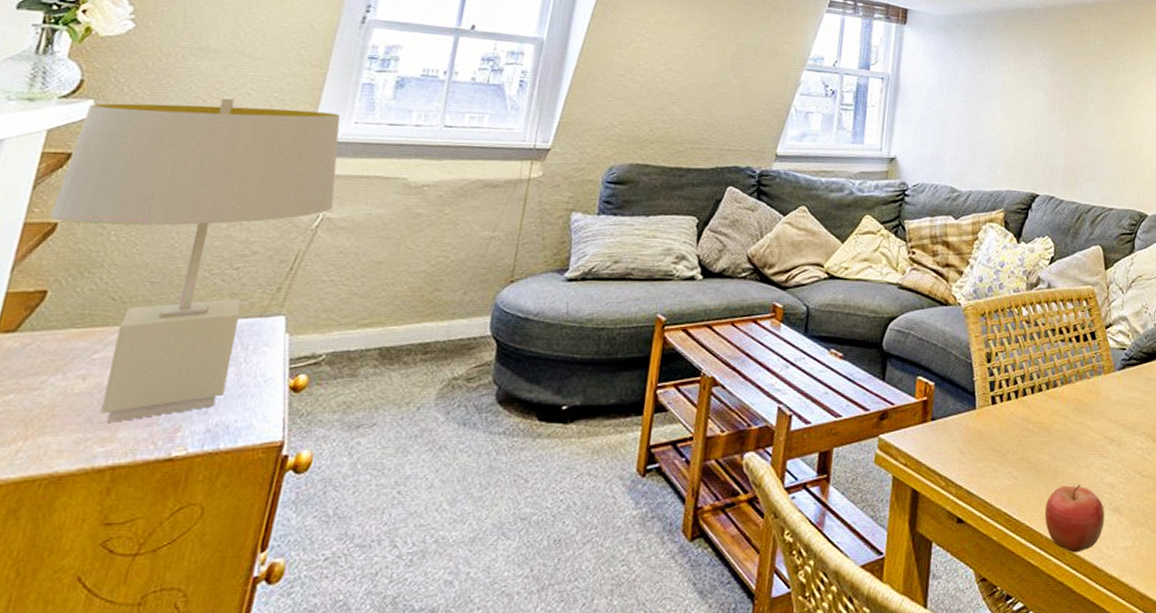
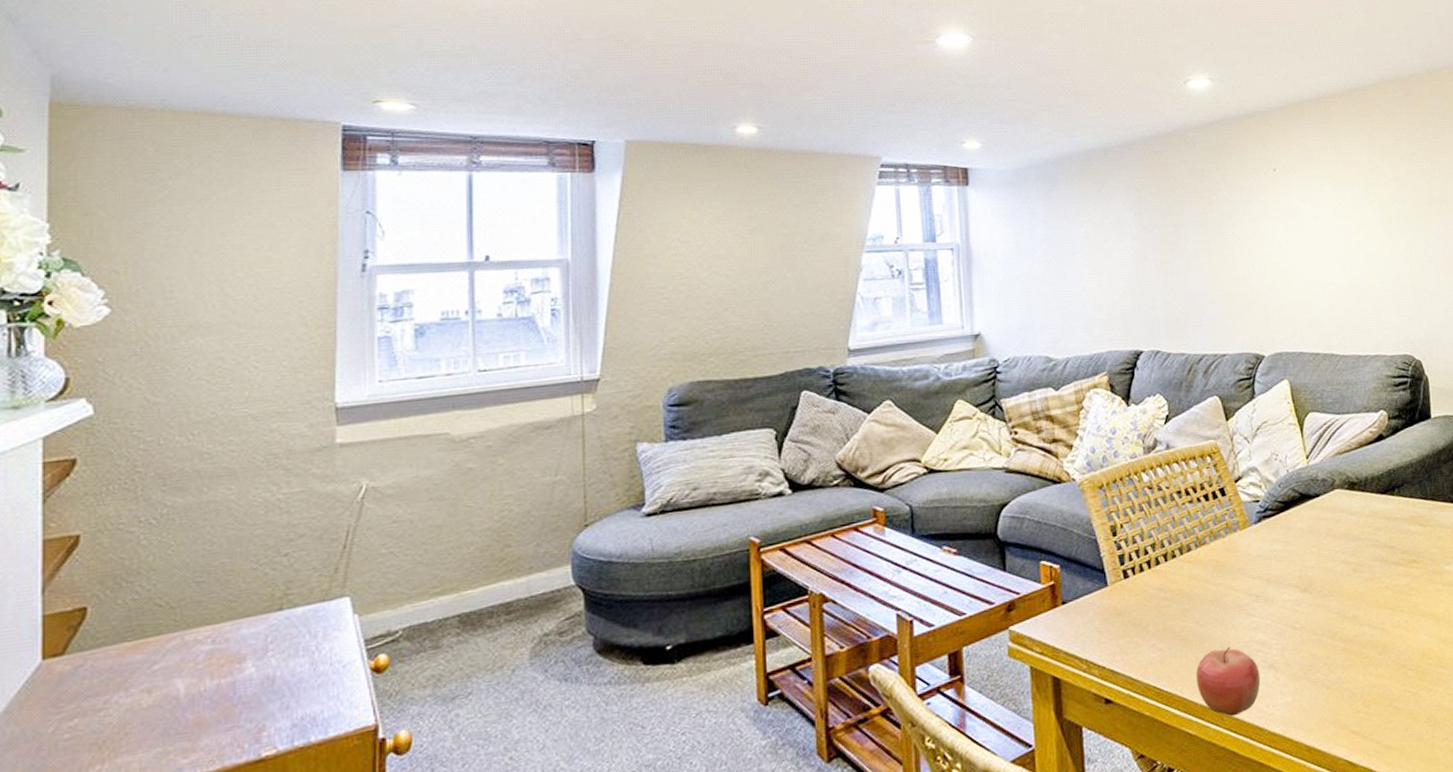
table lamp: present [51,95,341,422] -> none [71,371,375,733]

